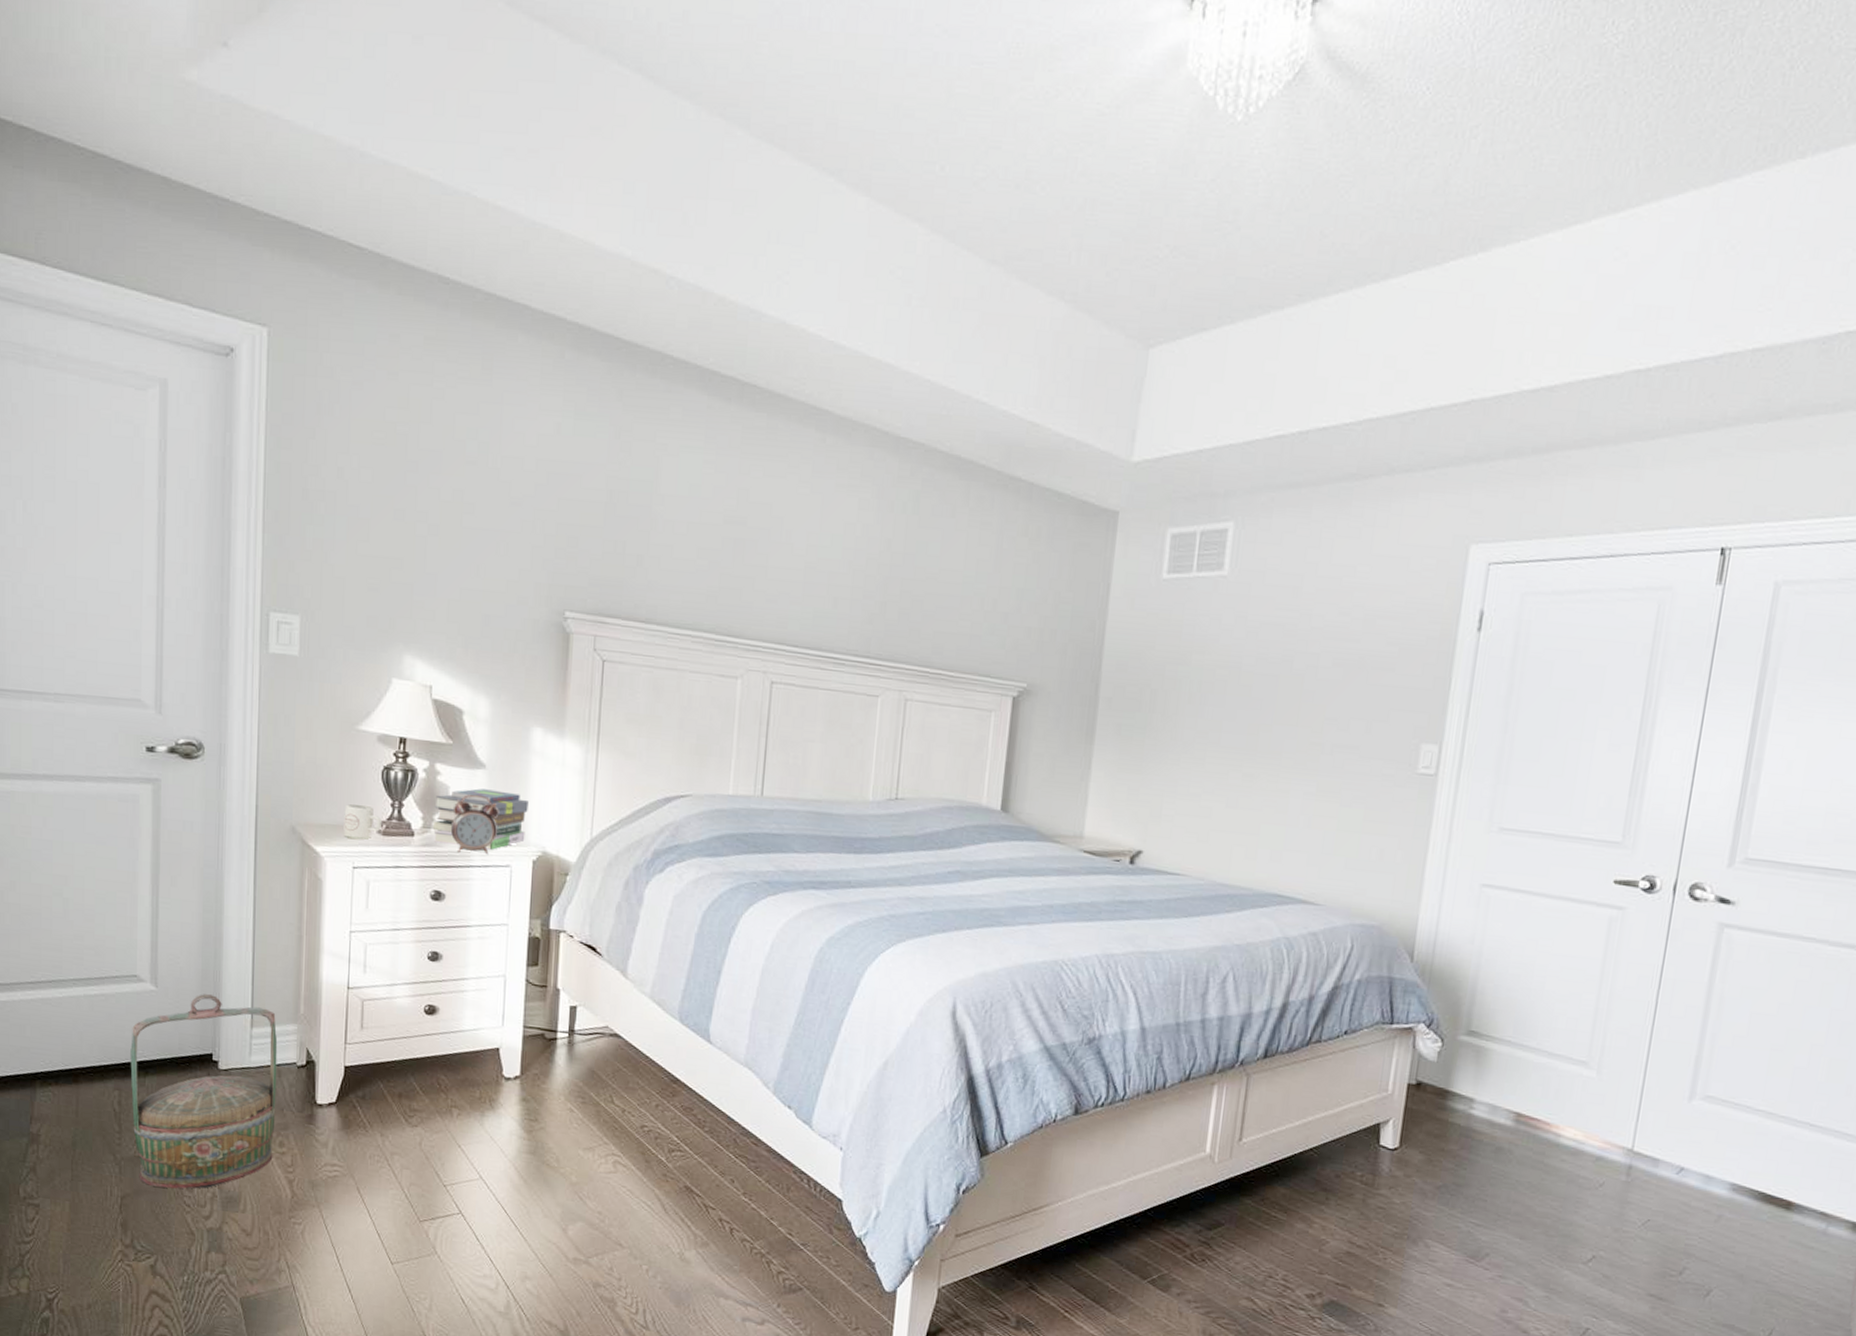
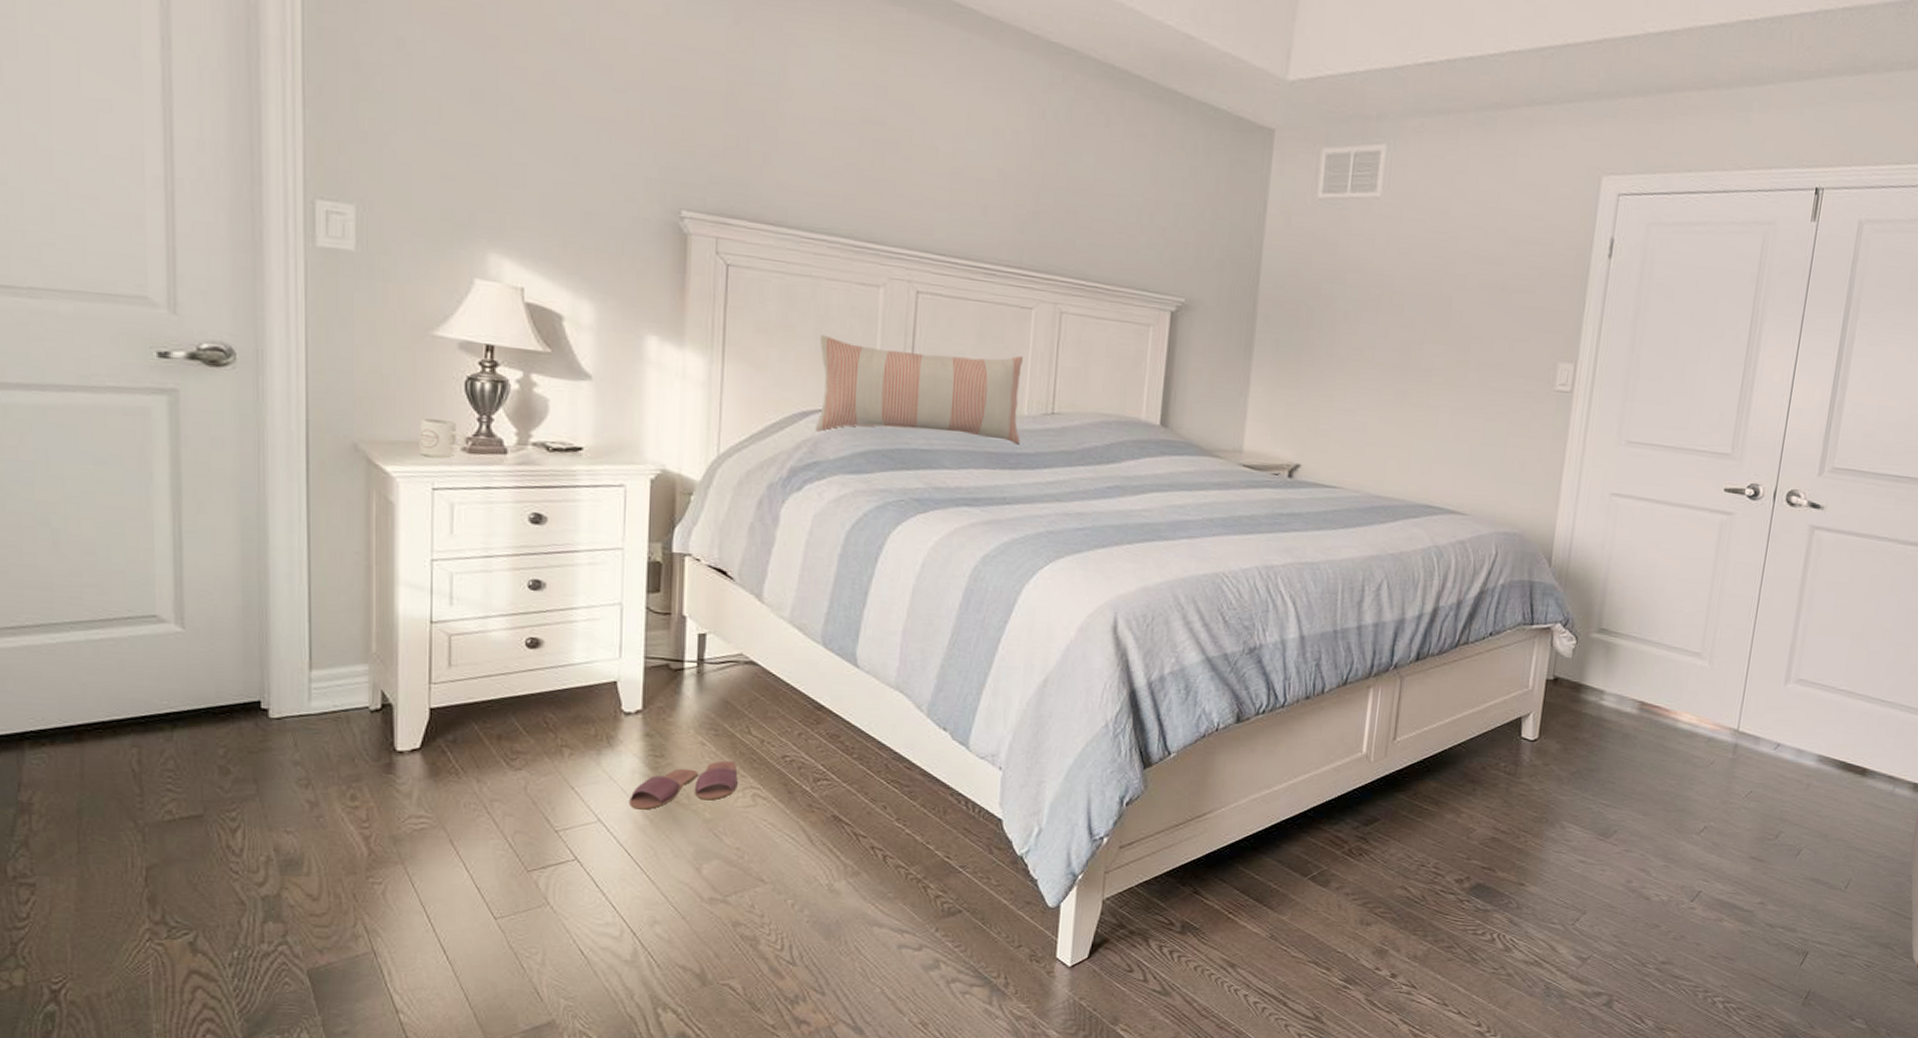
decorative basket: present [130,994,278,1189] -> none [151,634,345,855]
books: present [433,788,528,850] -> none [530,401,644,469]
alarm clock: present [450,794,499,854] -> none [551,407,610,473]
slippers: none [507,1127,601,1171] -> present [629,760,738,810]
pillow: none [677,724,869,830] -> present [815,334,1023,445]

